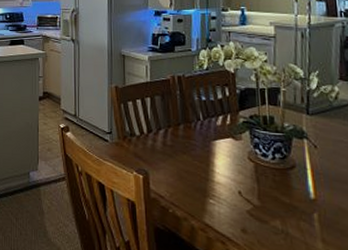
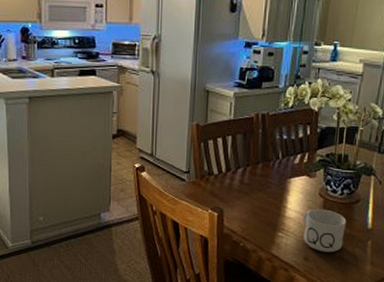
mug: none [234,174,285,225] -> present [302,209,347,253]

